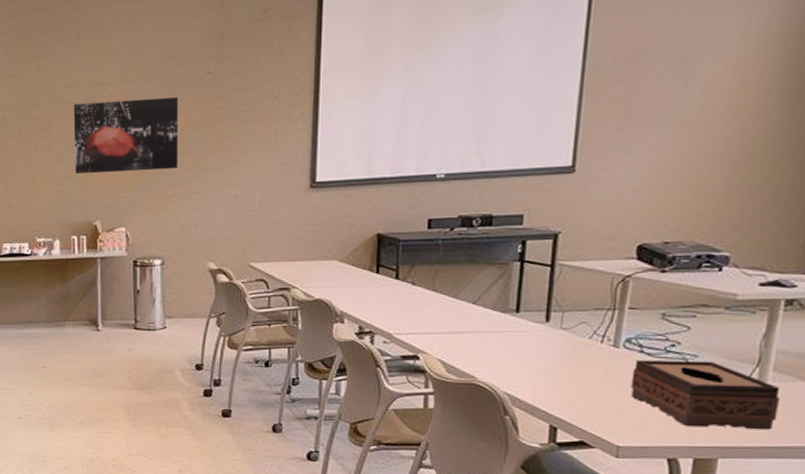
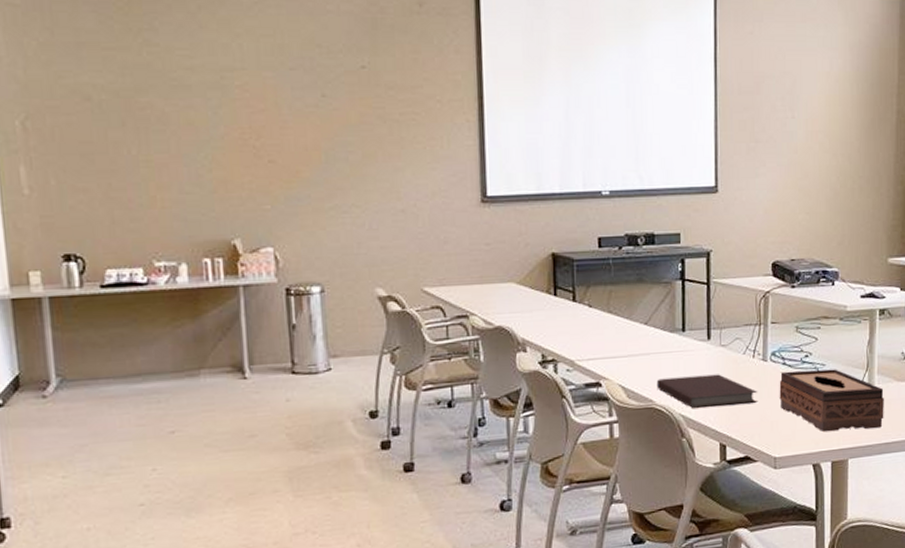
wall art: present [73,97,179,175] -> none [196,91,333,180]
notebook: none [480,357,604,390] -> present [656,374,758,409]

